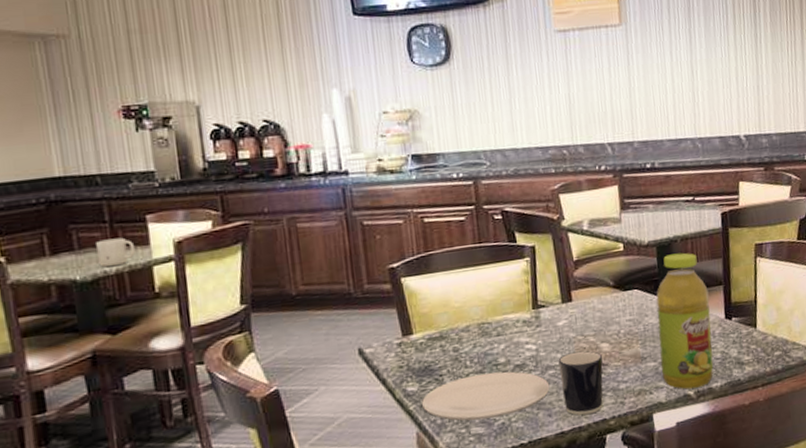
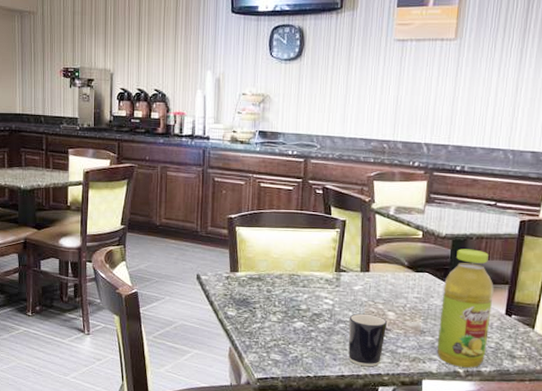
mug: present [96,237,136,268] -> none [36,162,59,182]
plate: present [422,371,550,421] -> none [237,313,339,351]

